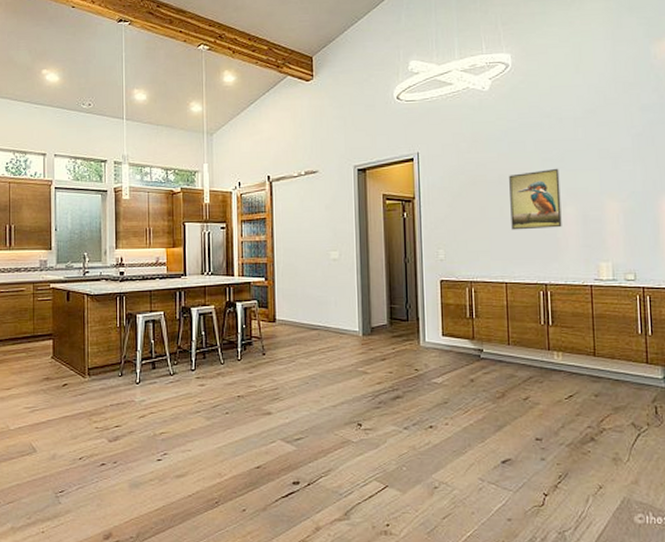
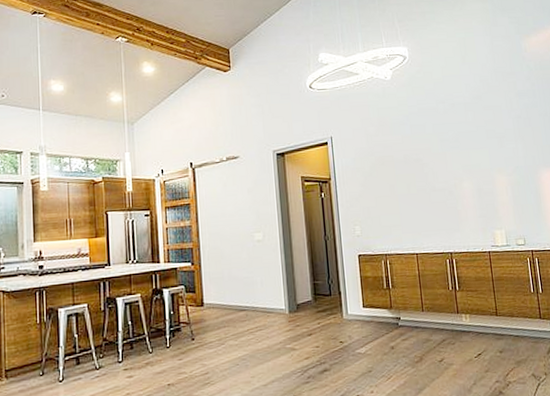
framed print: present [509,168,562,230] -> none [413,147,461,205]

